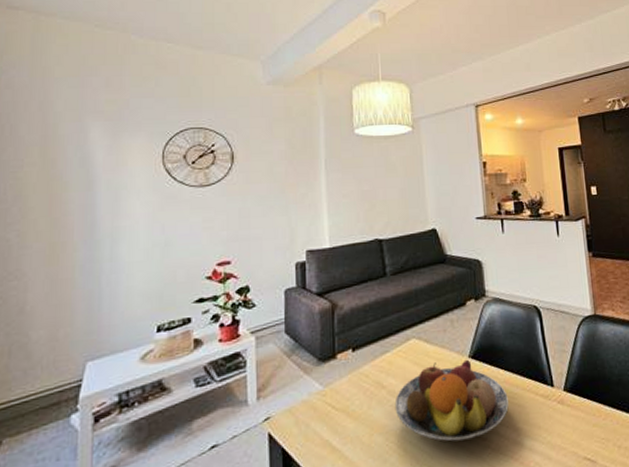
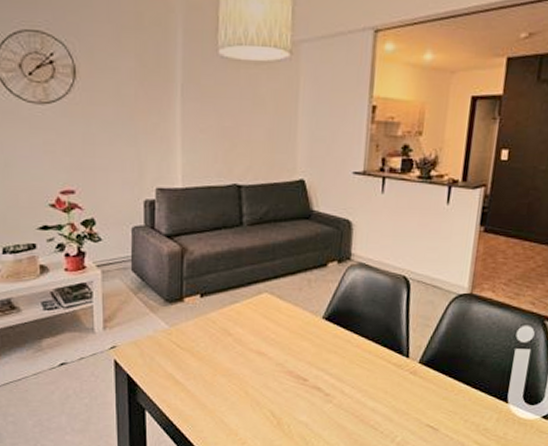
fruit bowl: present [394,359,509,442] -> none [240,319,358,393]

